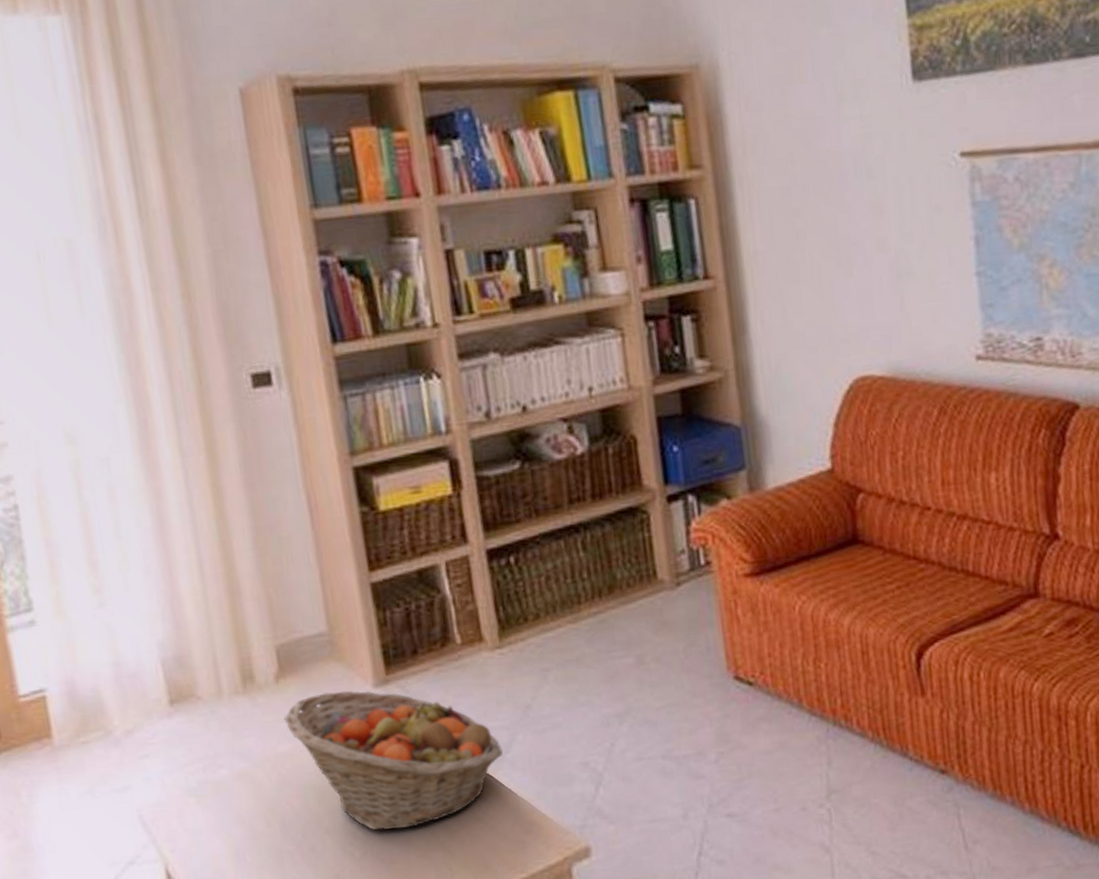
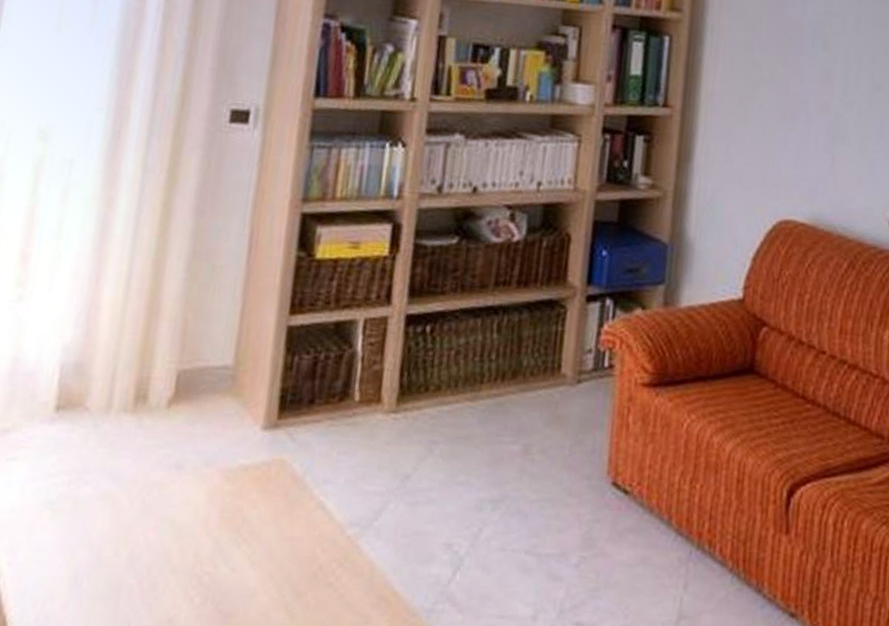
fruit basket: present [284,690,504,831] -> none [164,426,373,582]

